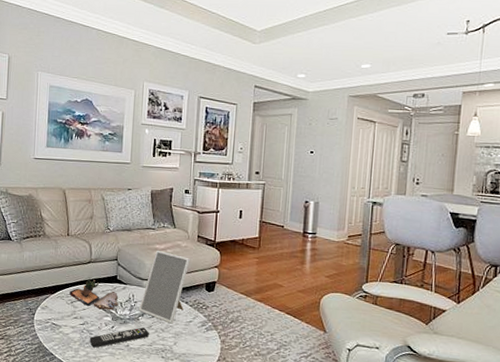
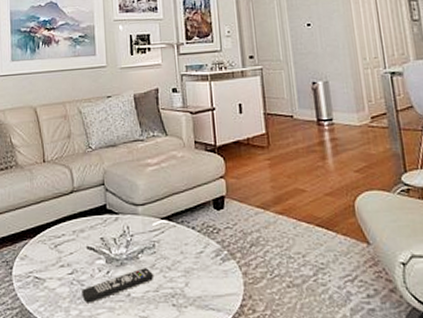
decorative bowl: present [69,278,119,310] -> none [52,212,112,251]
picture frame: present [139,250,190,324] -> none [137,165,191,258]

